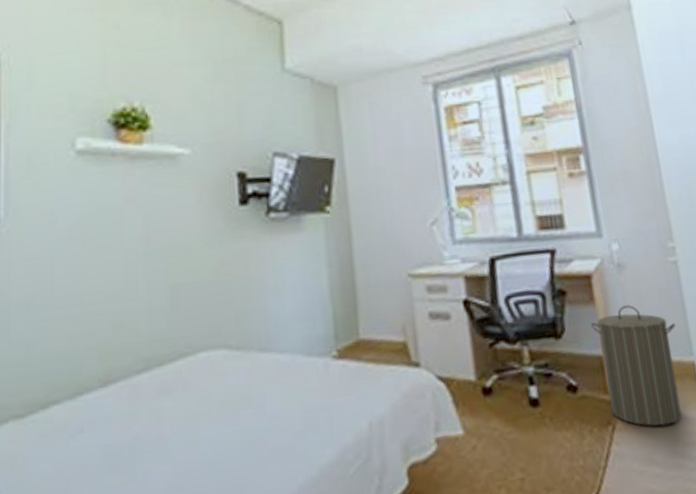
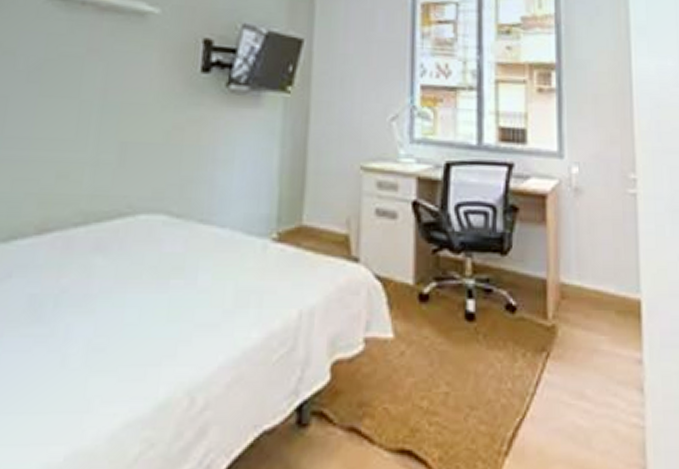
laundry hamper: present [591,305,682,427] -> none [539,231,627,361]

